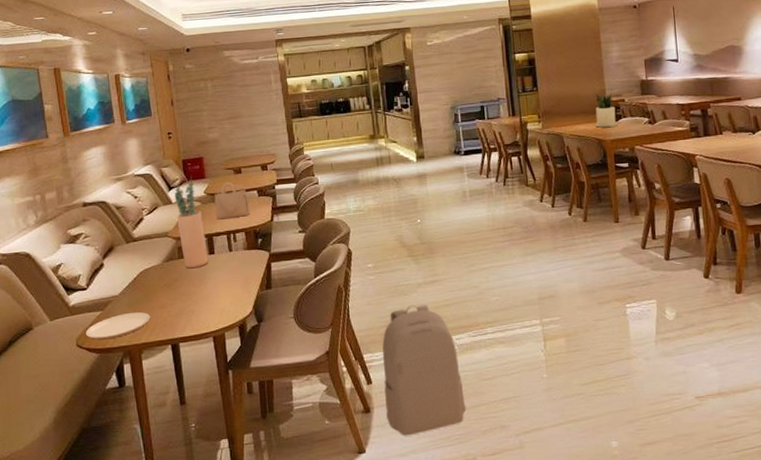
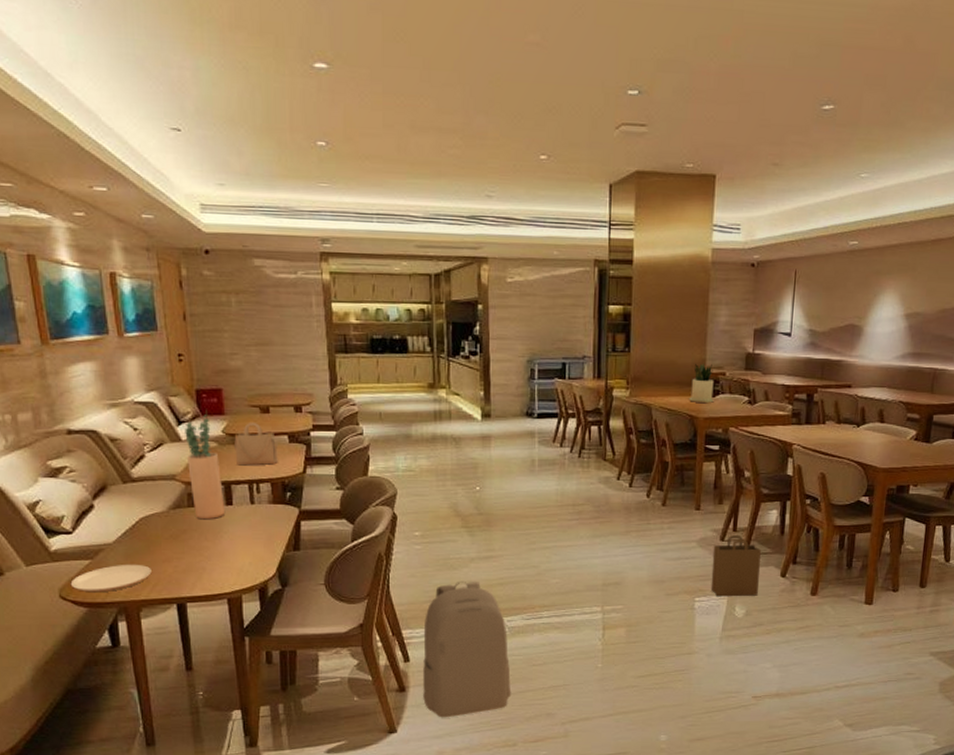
shopping bag: none [636,242,685,302] -> present [710,534,761,597]

